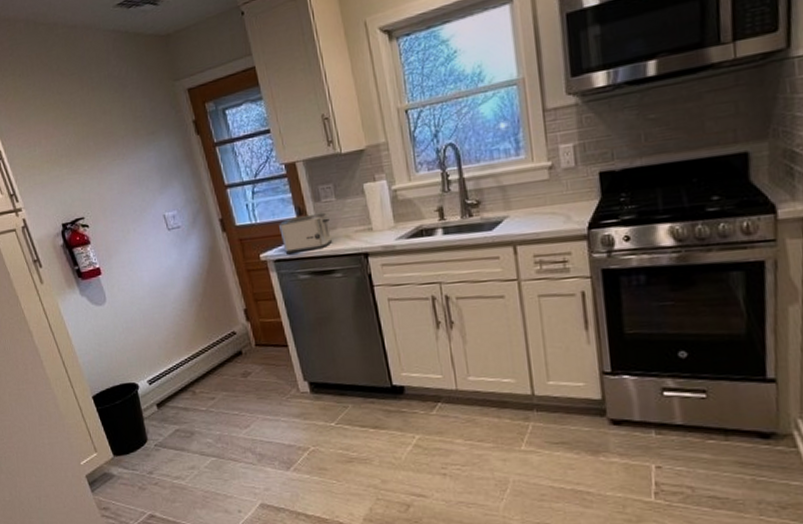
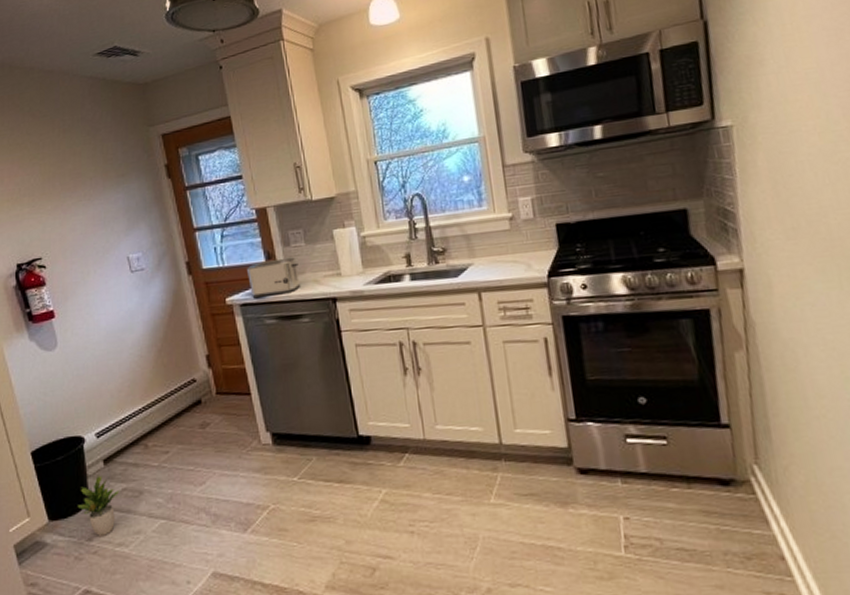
potted plant: none [137,417,174,470] -> present [77,474,120,536]

